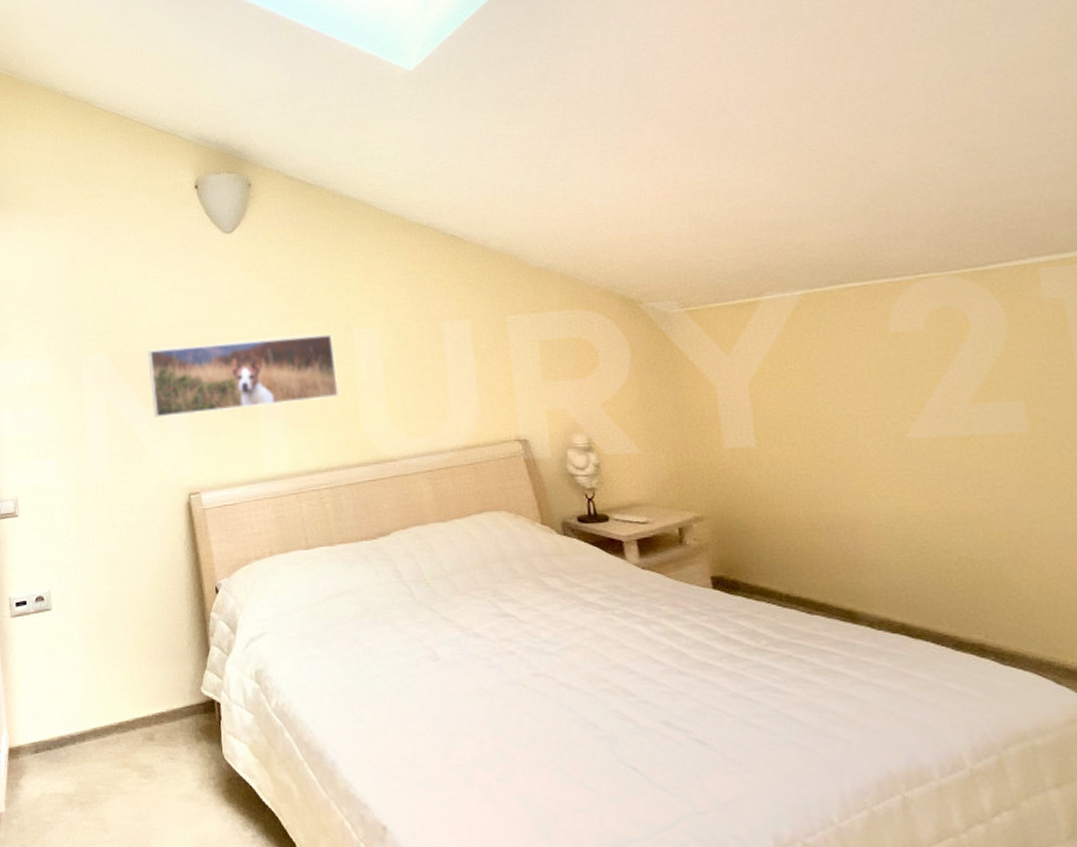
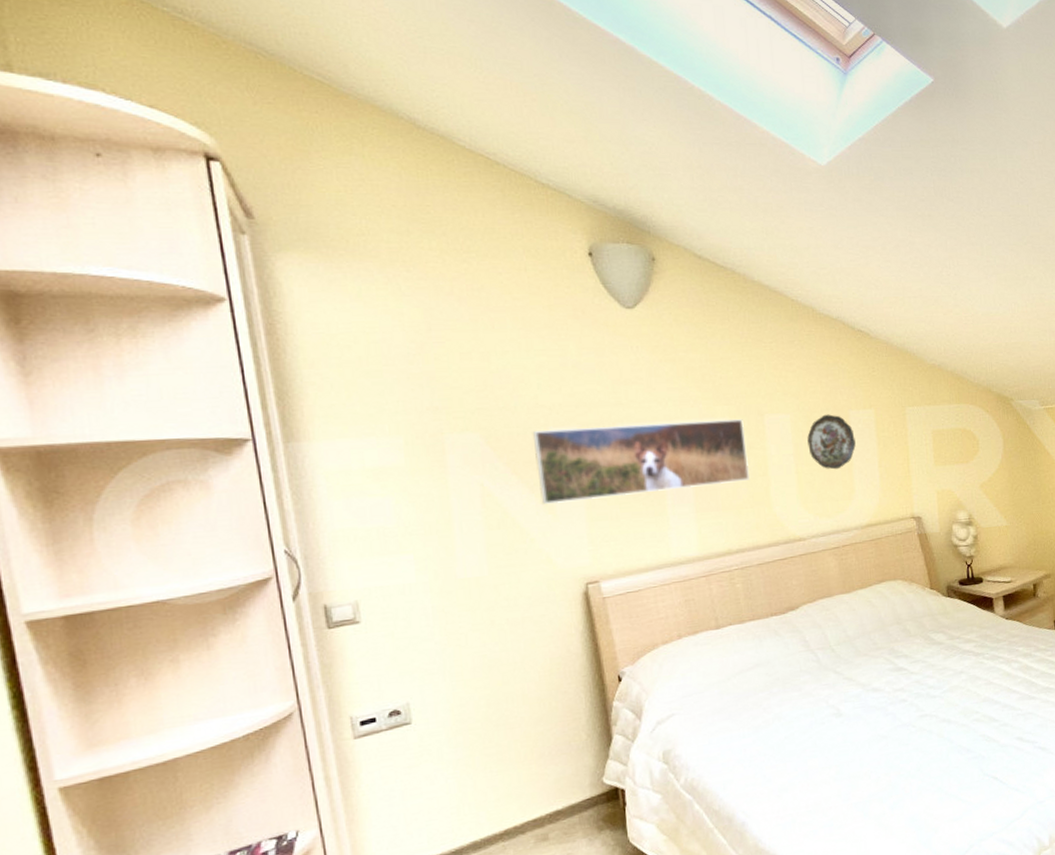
decorative plate: none [397,326,450,386] -> present [807,414,856,470]

